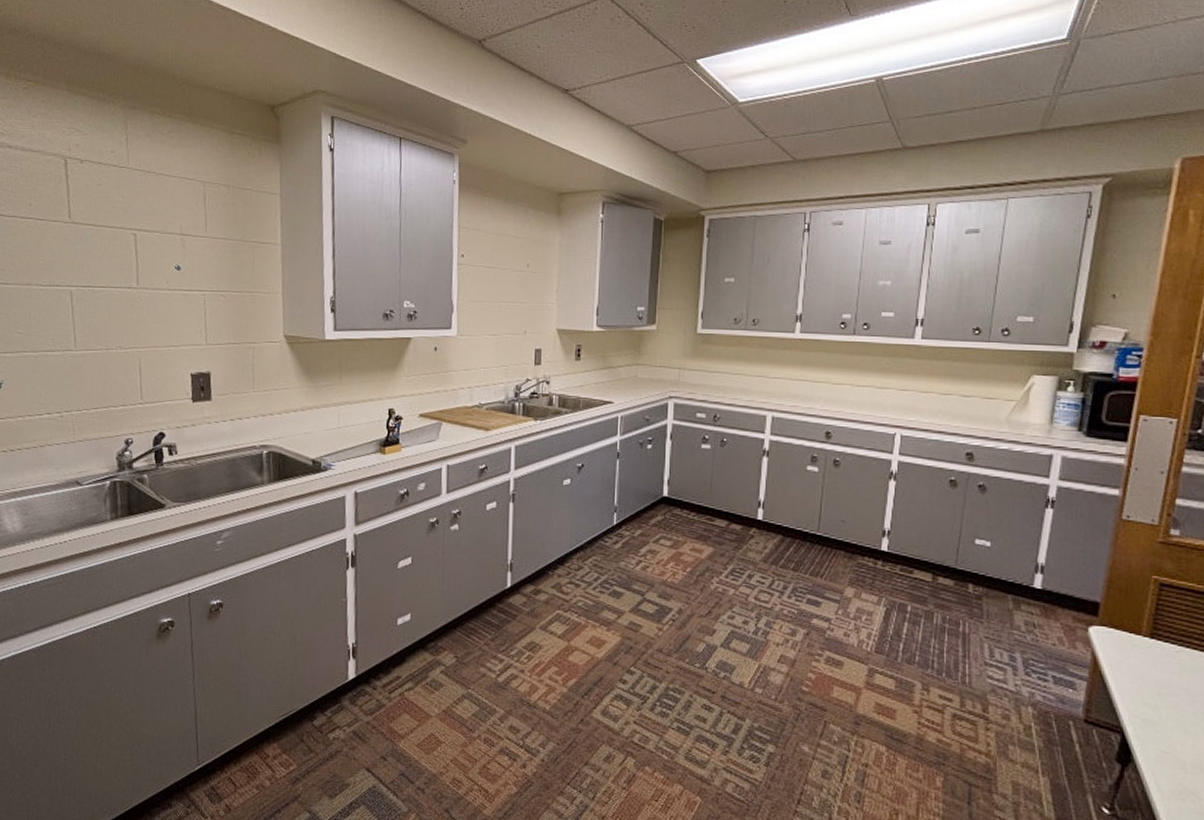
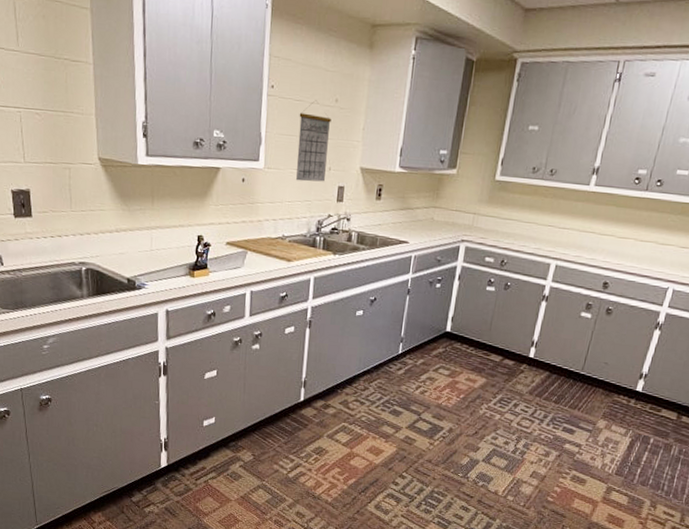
calendar: none [490,266,524,347] -> present [296,100,331,182]

